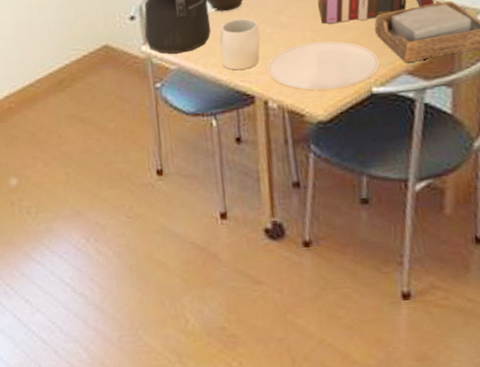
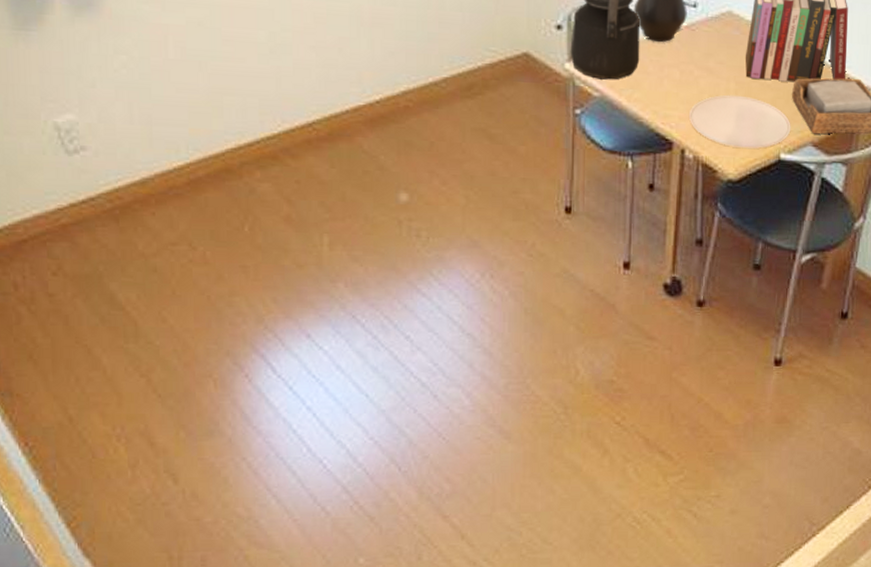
mug: present [219,18,261,71] -> none [645,52,687,111]

